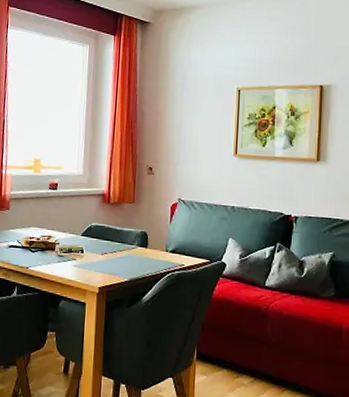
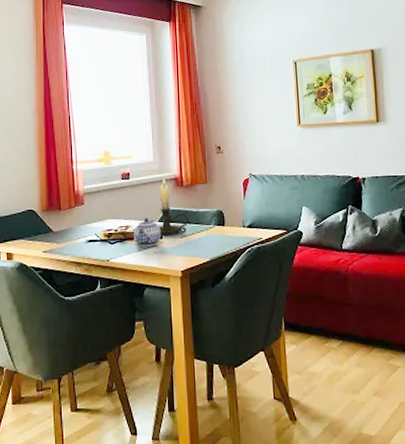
teapot: none [55,230,83,260] -> present [134,218,161,247]
candle holder: none [81,192,113,251] -> present [159,177,189,236]

